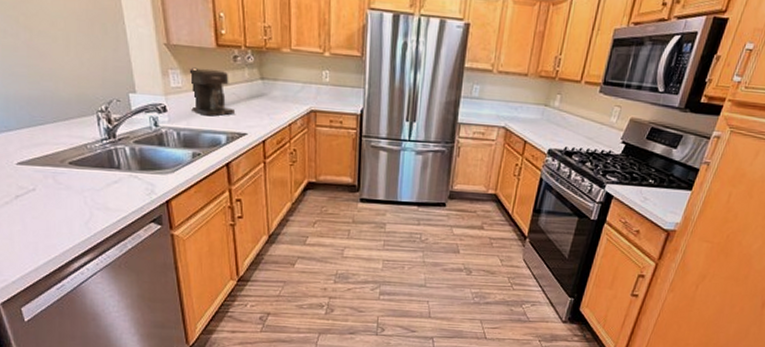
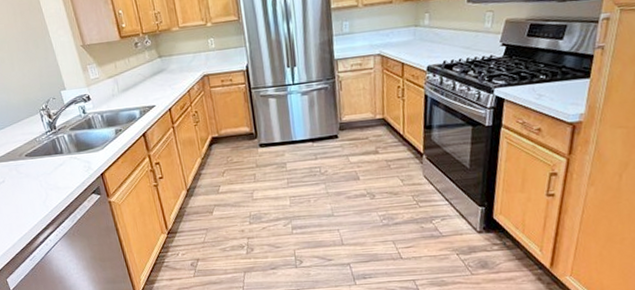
coffee maker: present [189,68,235,116] -> none [102,57,143,97]

